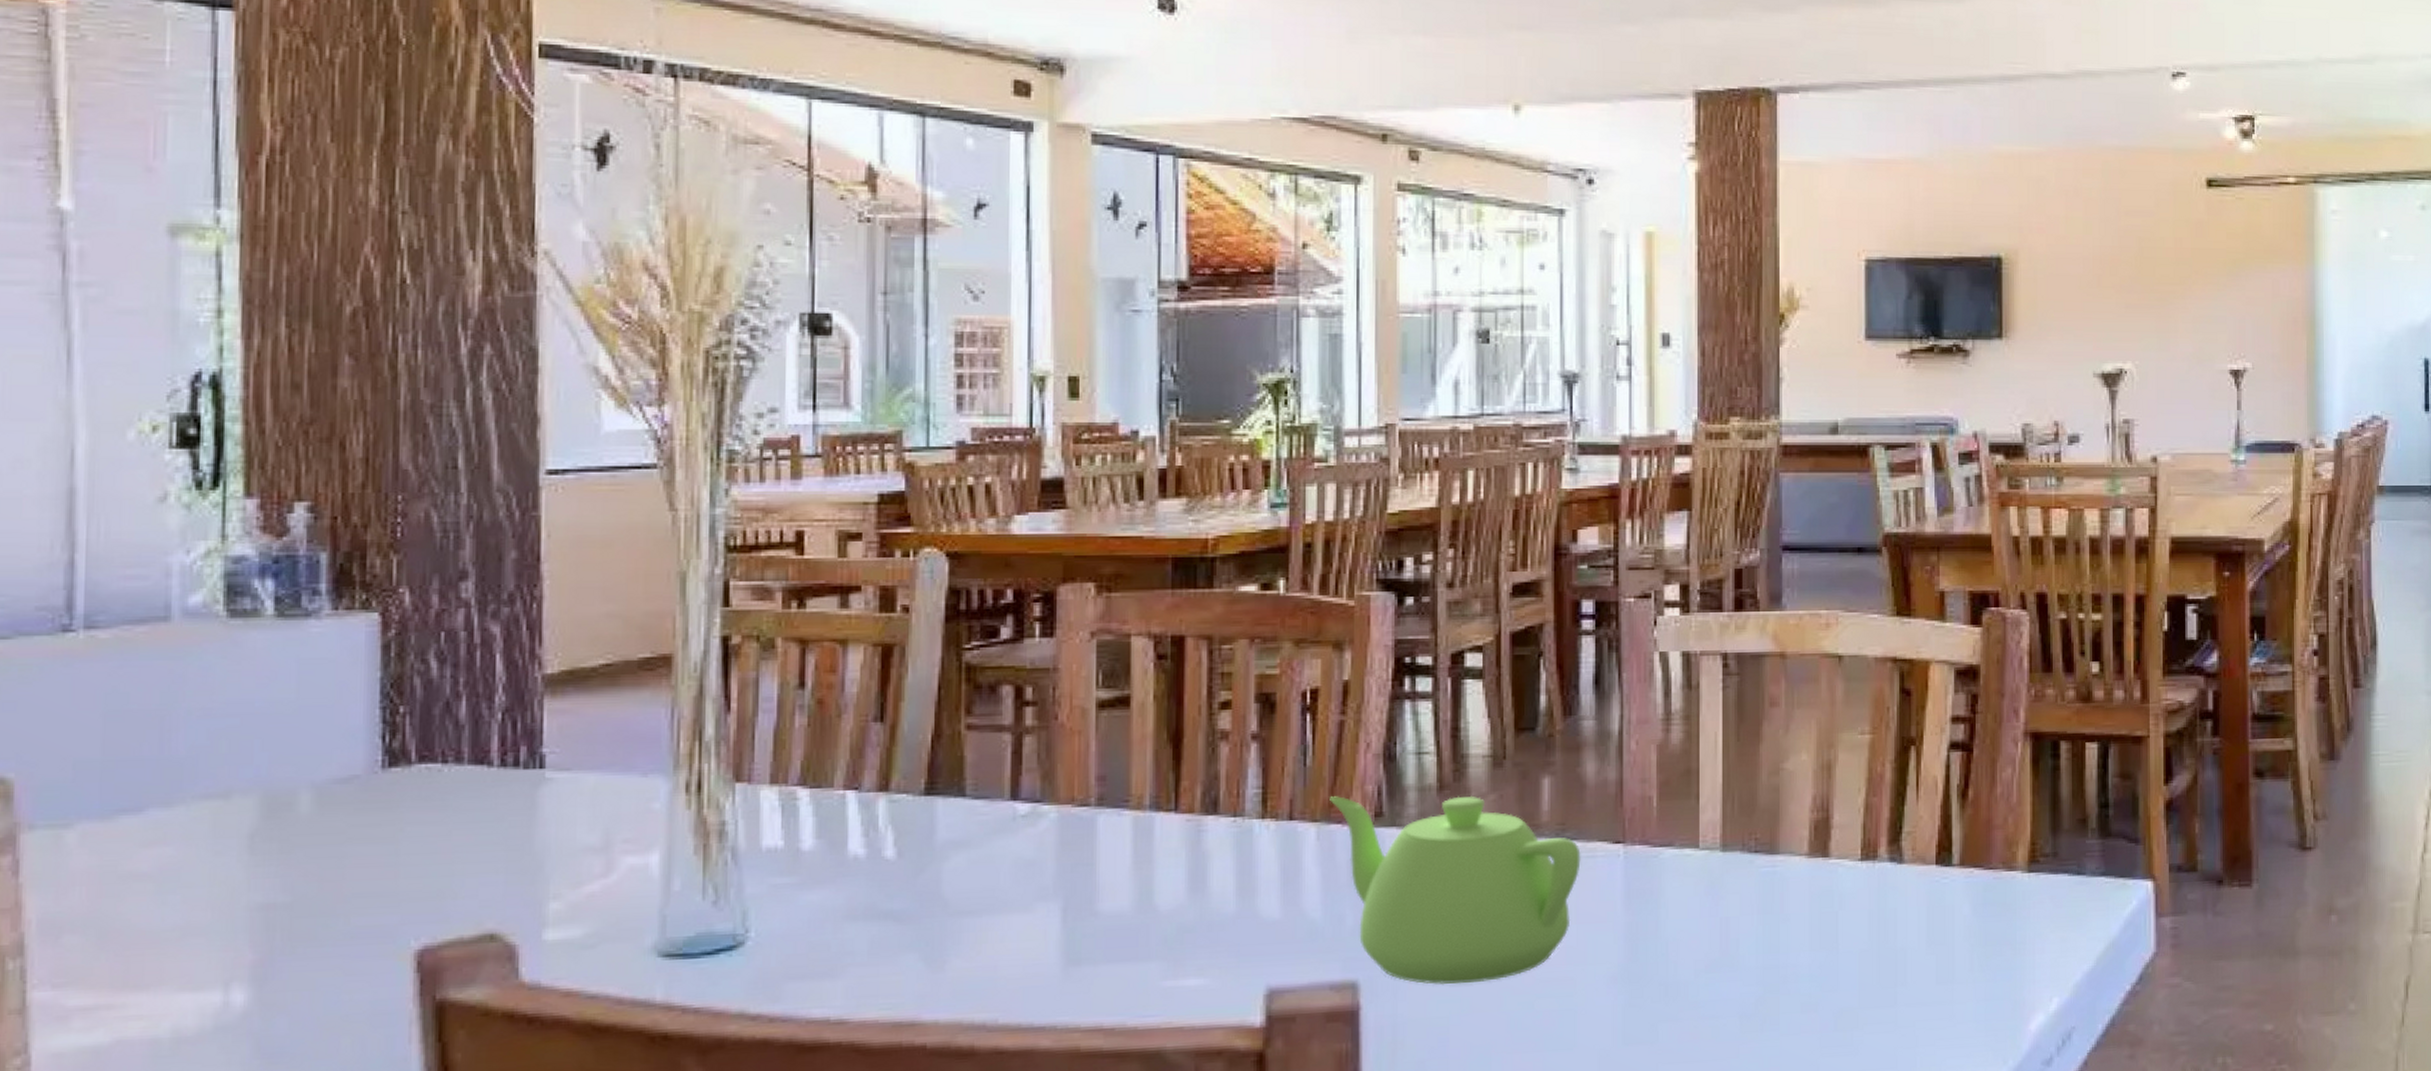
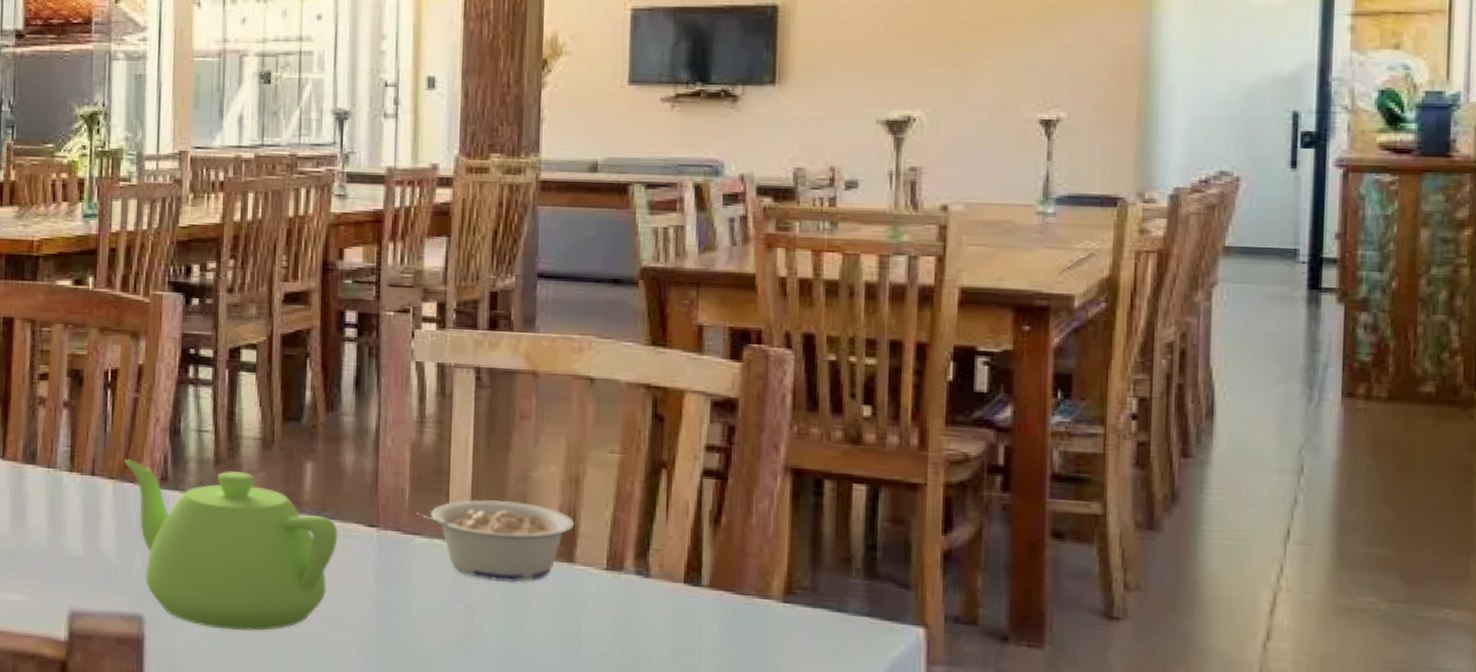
legume: none [1666,797,1828,888] -> present [417,499,575,583]

